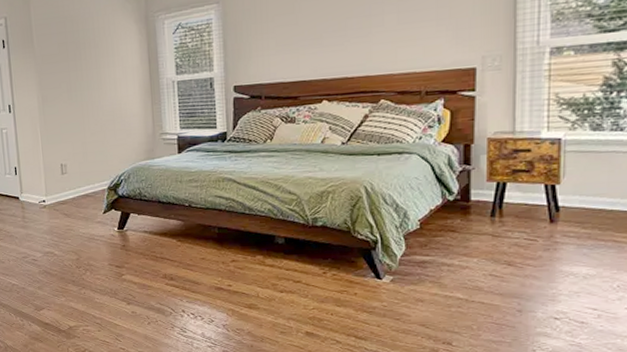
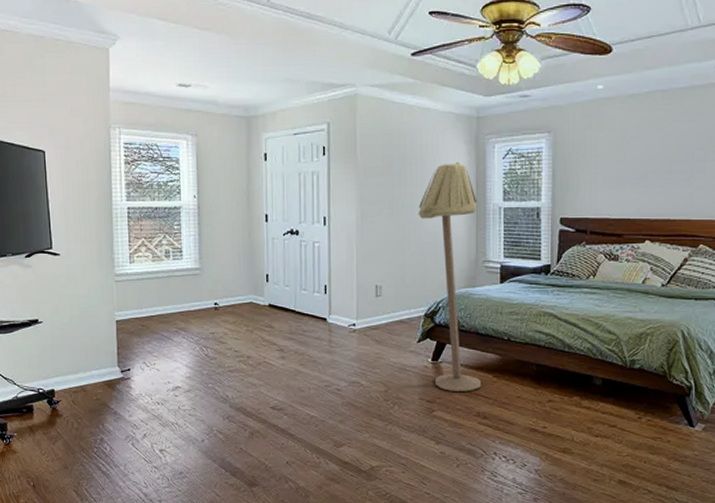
floor lamp: none [95,41,166,256] -> present [418,161,481,391]

